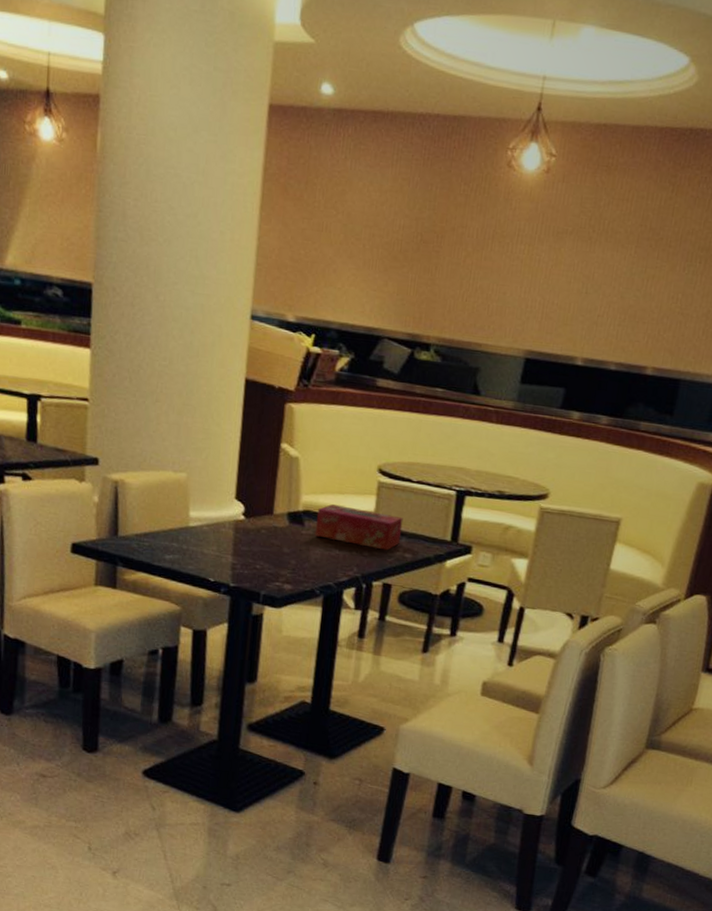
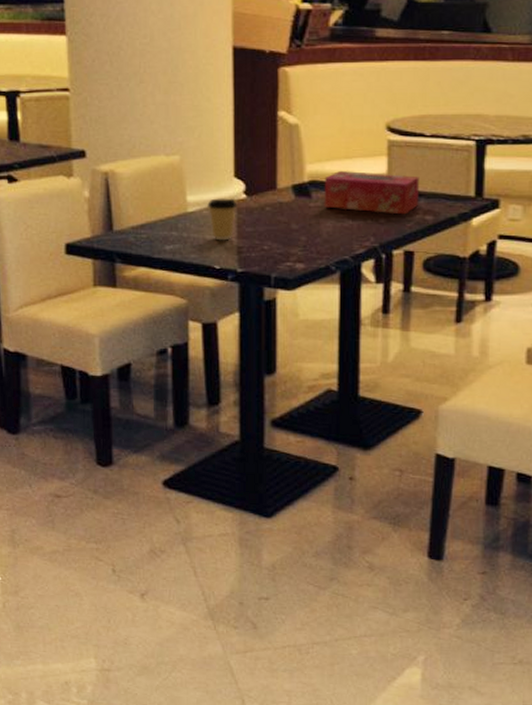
coffee cup: none [208,516,236,557] -> present [207,198,237,241]

